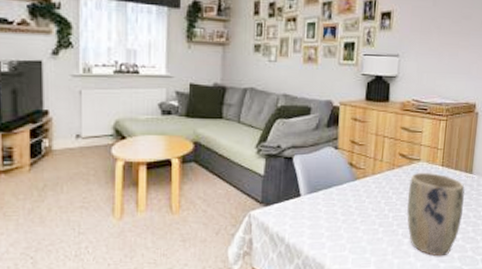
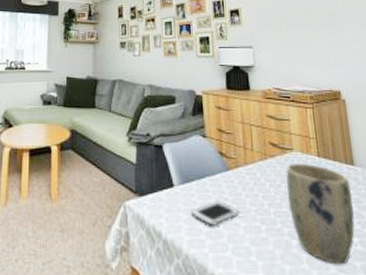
cell phone: none [315,208,361,230] -> present [191,201,239,226]

